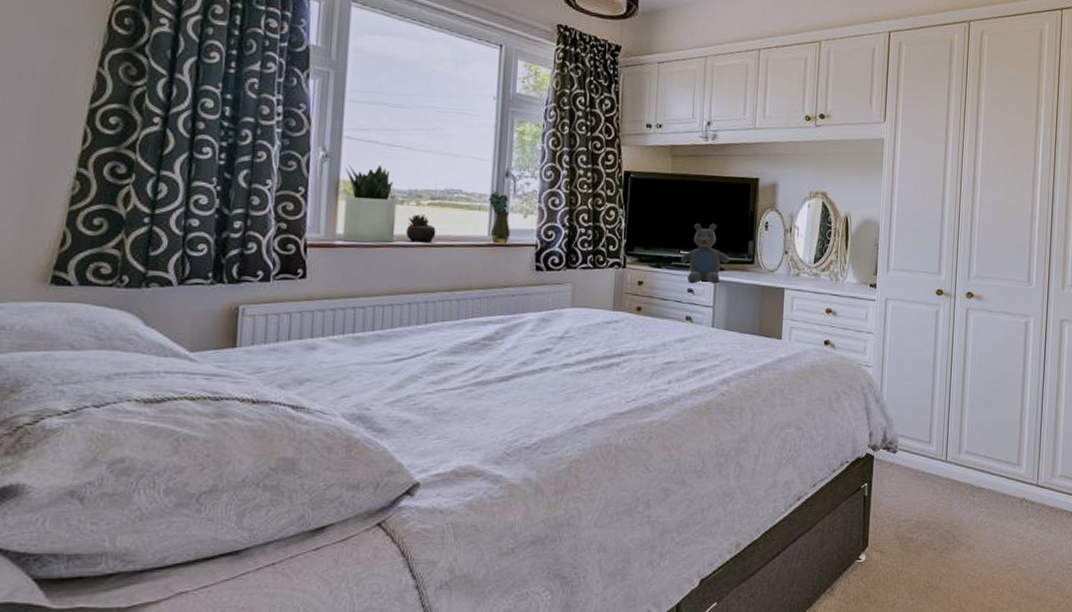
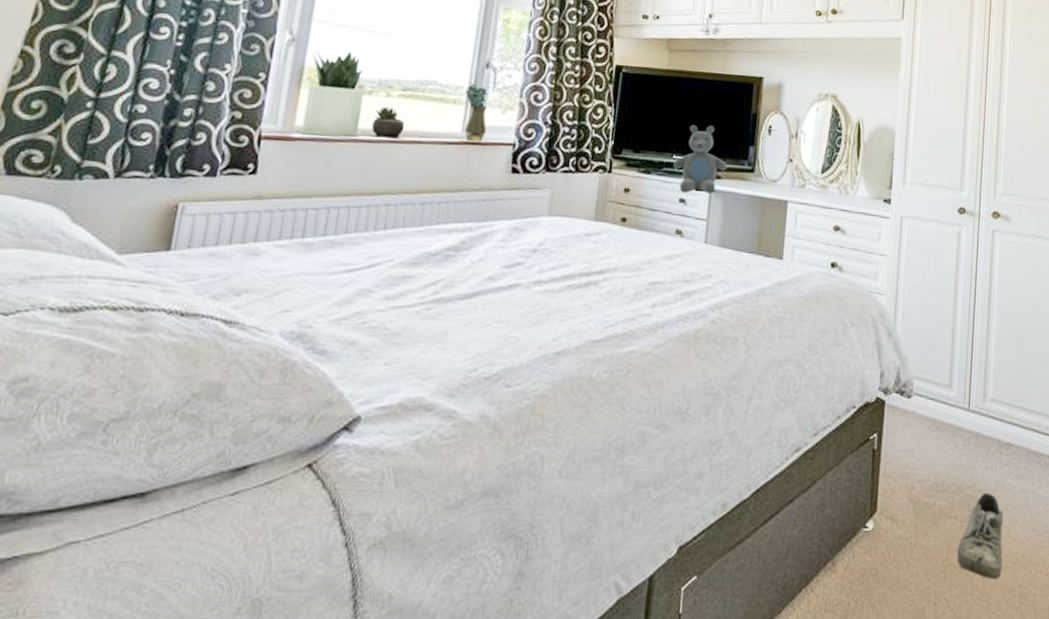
shoe: none [936,528,976,598] -> present [957,492,1004,580]

